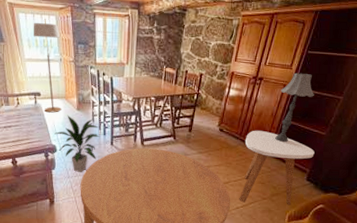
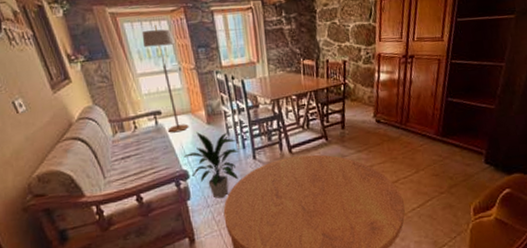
side table: present [239,130,315,205] -> none [407,114,488,202]
table lamp: present [275,72,314,143] -> none [436,43,474,125]

